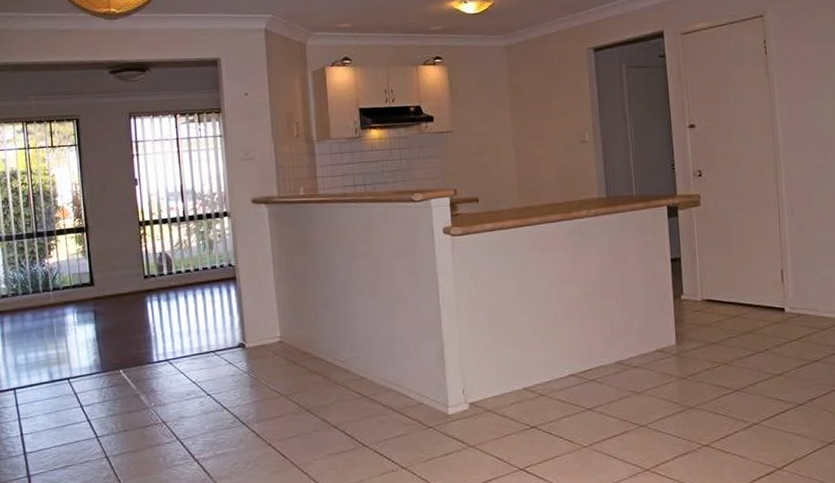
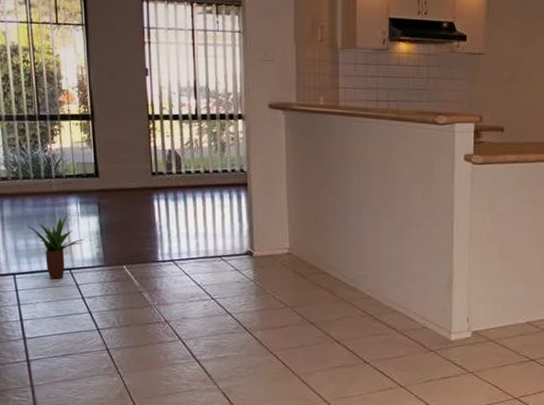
potted plant: none [27,325,83,390] -> present [27,214,85,279]

